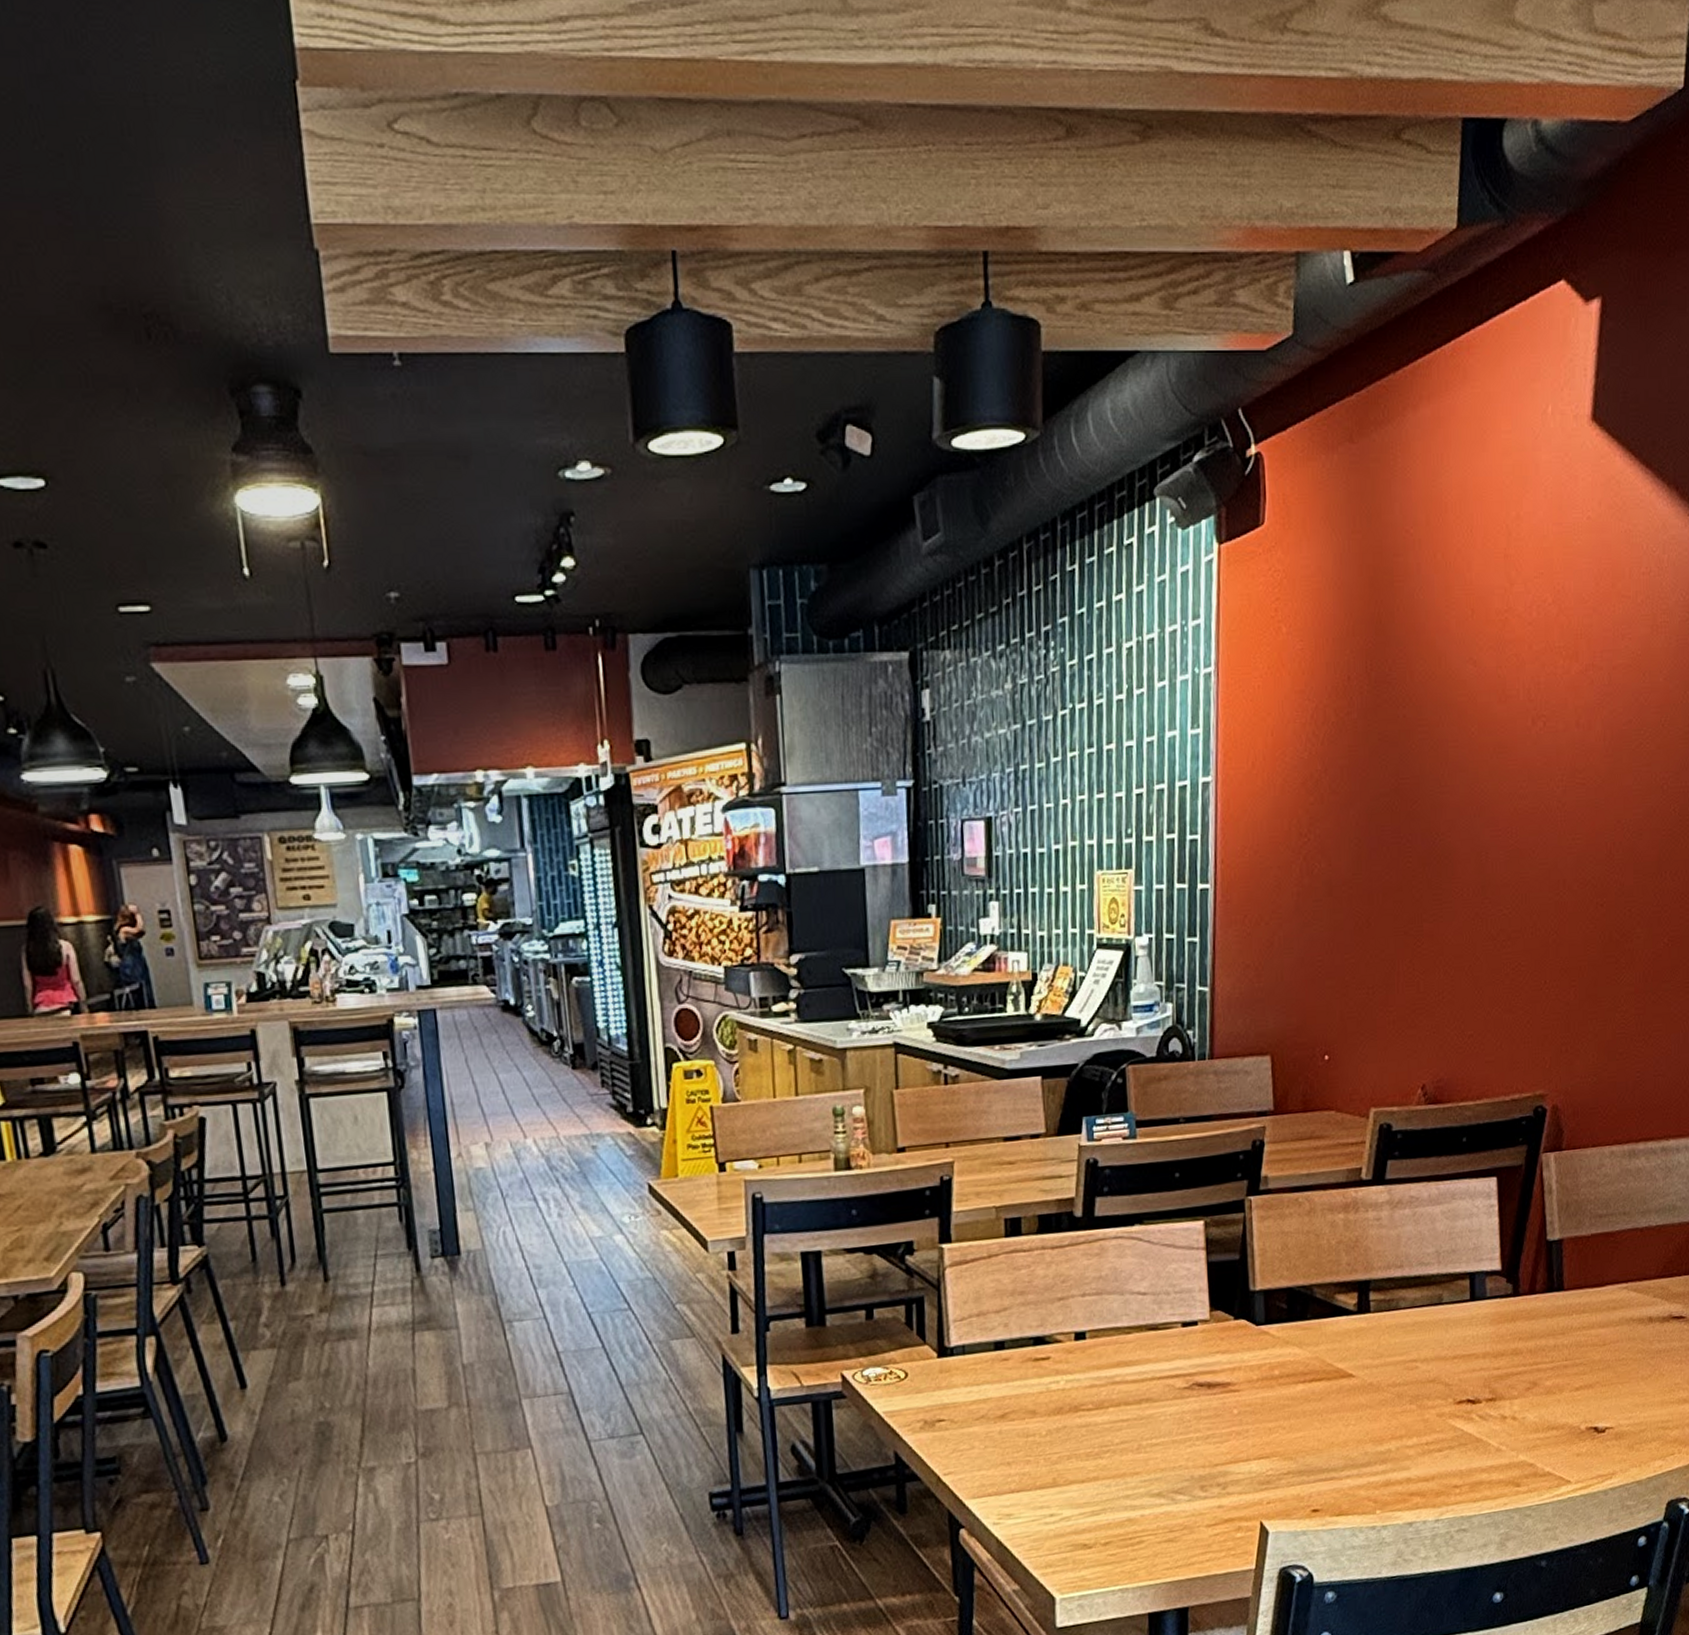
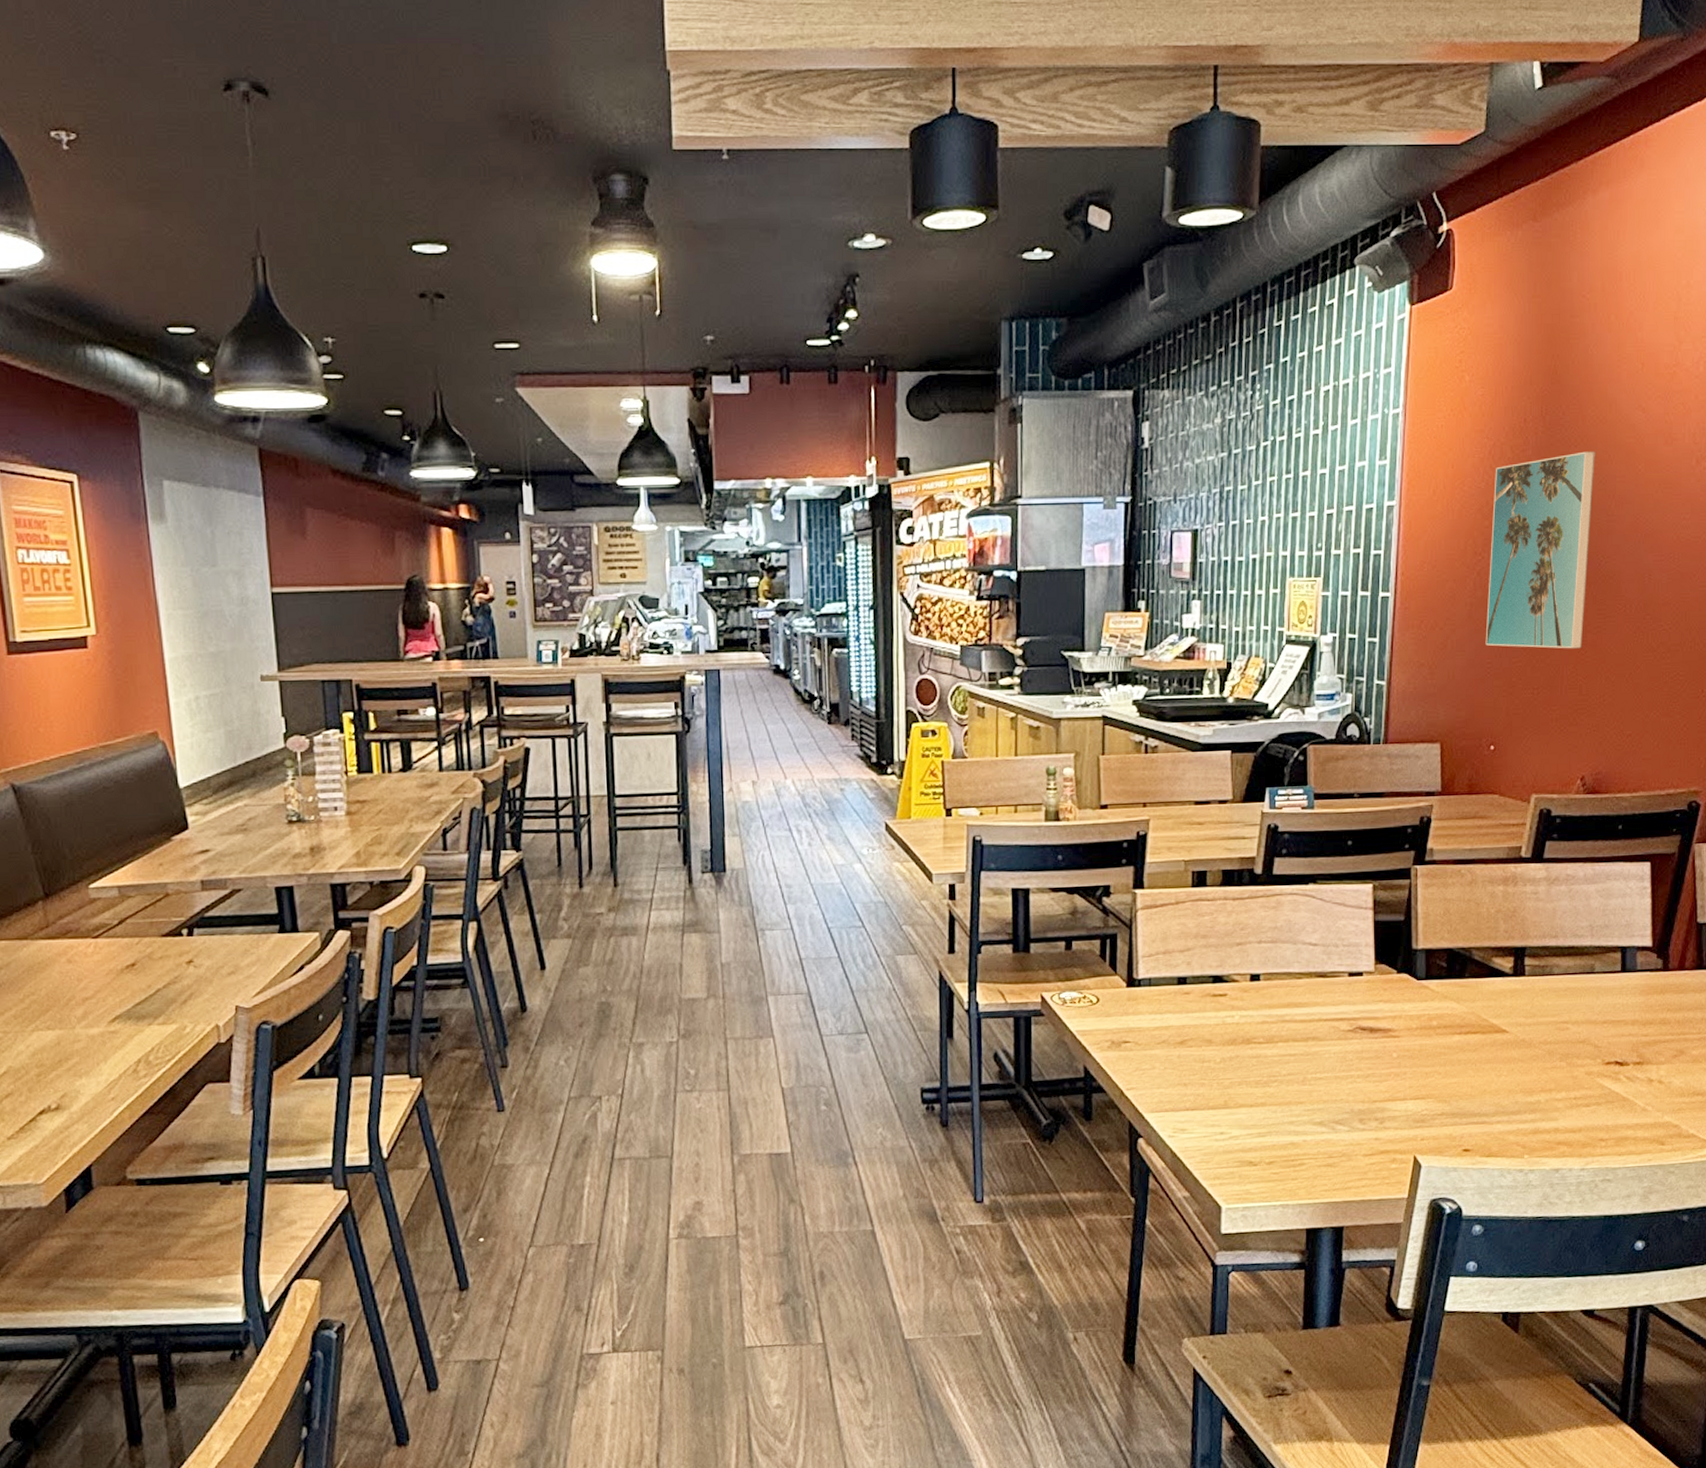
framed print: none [1315,712,1426,942] -> present [1485,451,1595,649]

